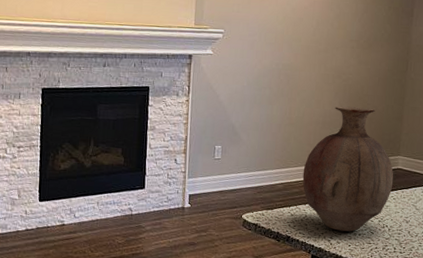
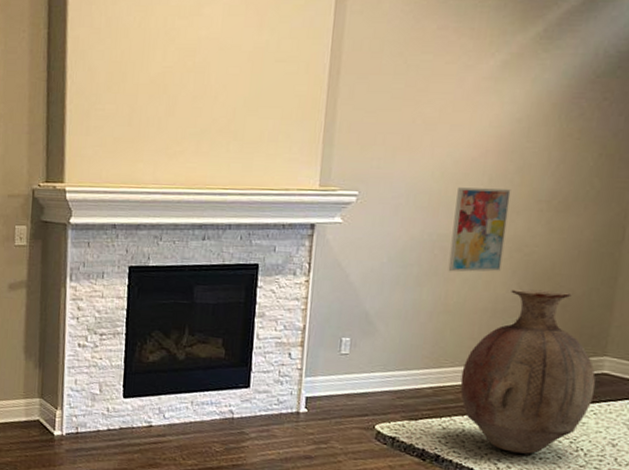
wall art: none [291,29,332,94] -> present [448,187,511,272]

